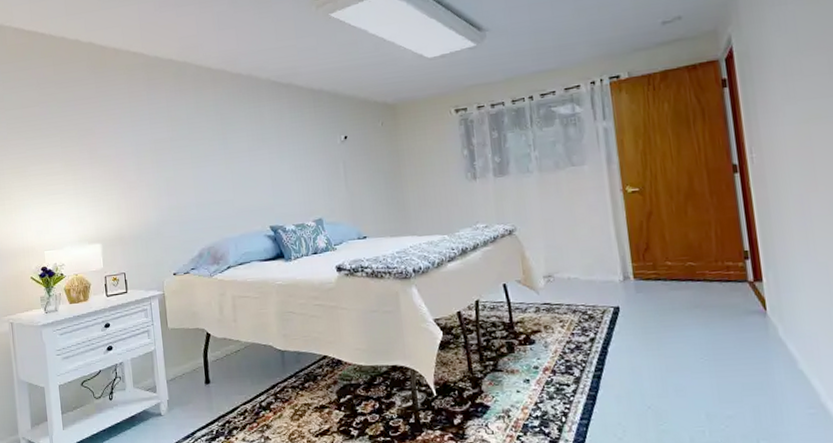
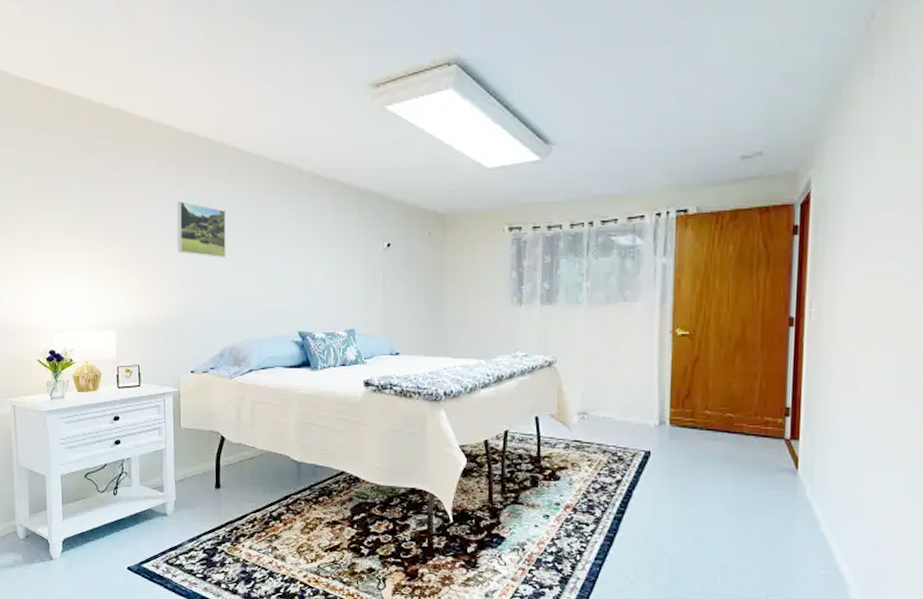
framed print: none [149,118,197,166] -> present [176,201,226,258]

